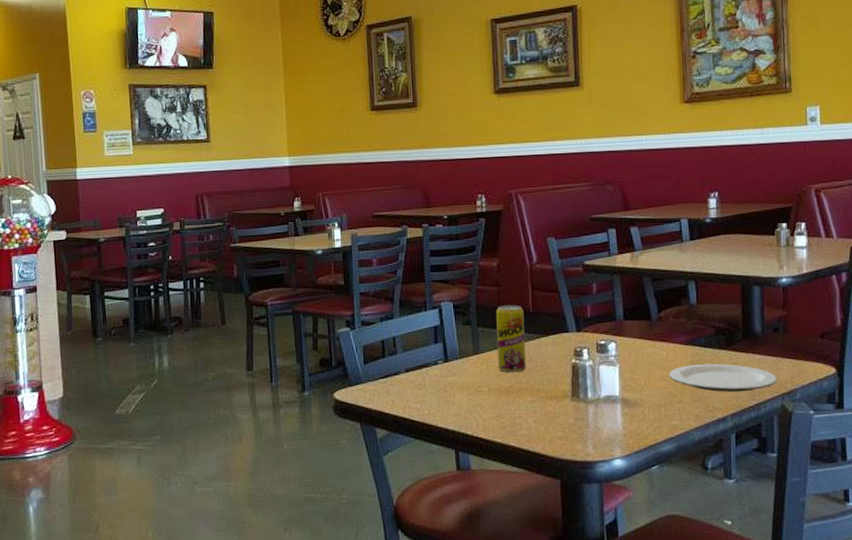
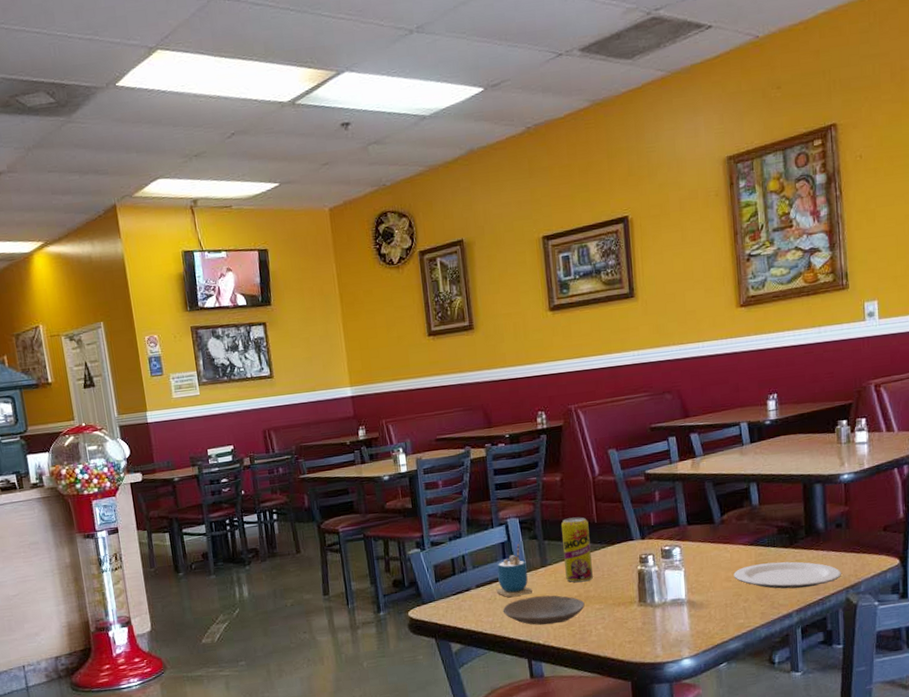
cup: none [426,329,463,384] -> present [496,544,532,597]
plate: none [431,384,516,416] -> present [502,595,585,626]

